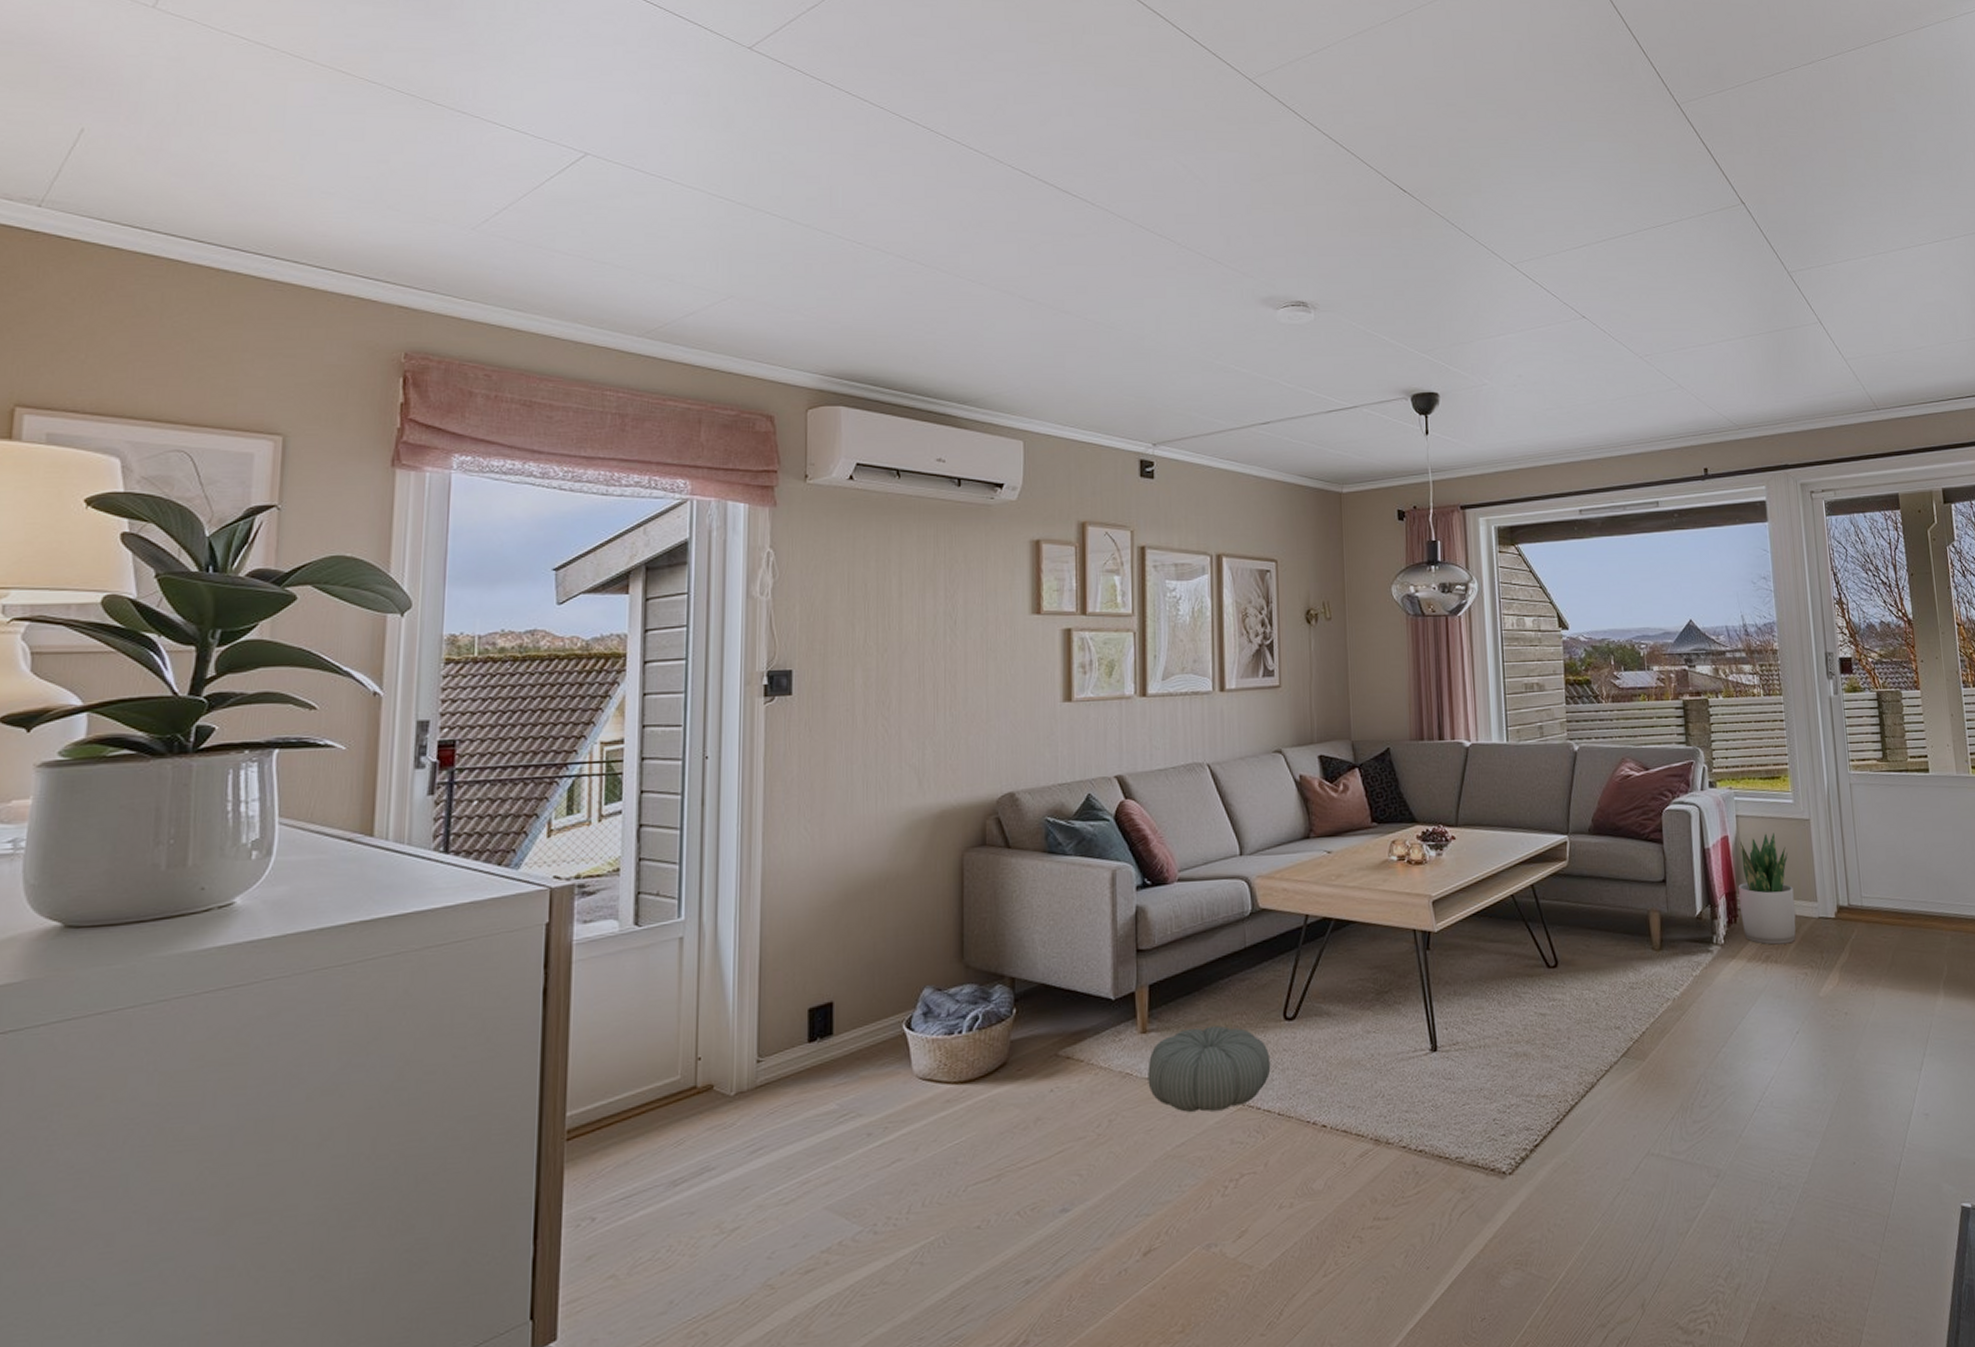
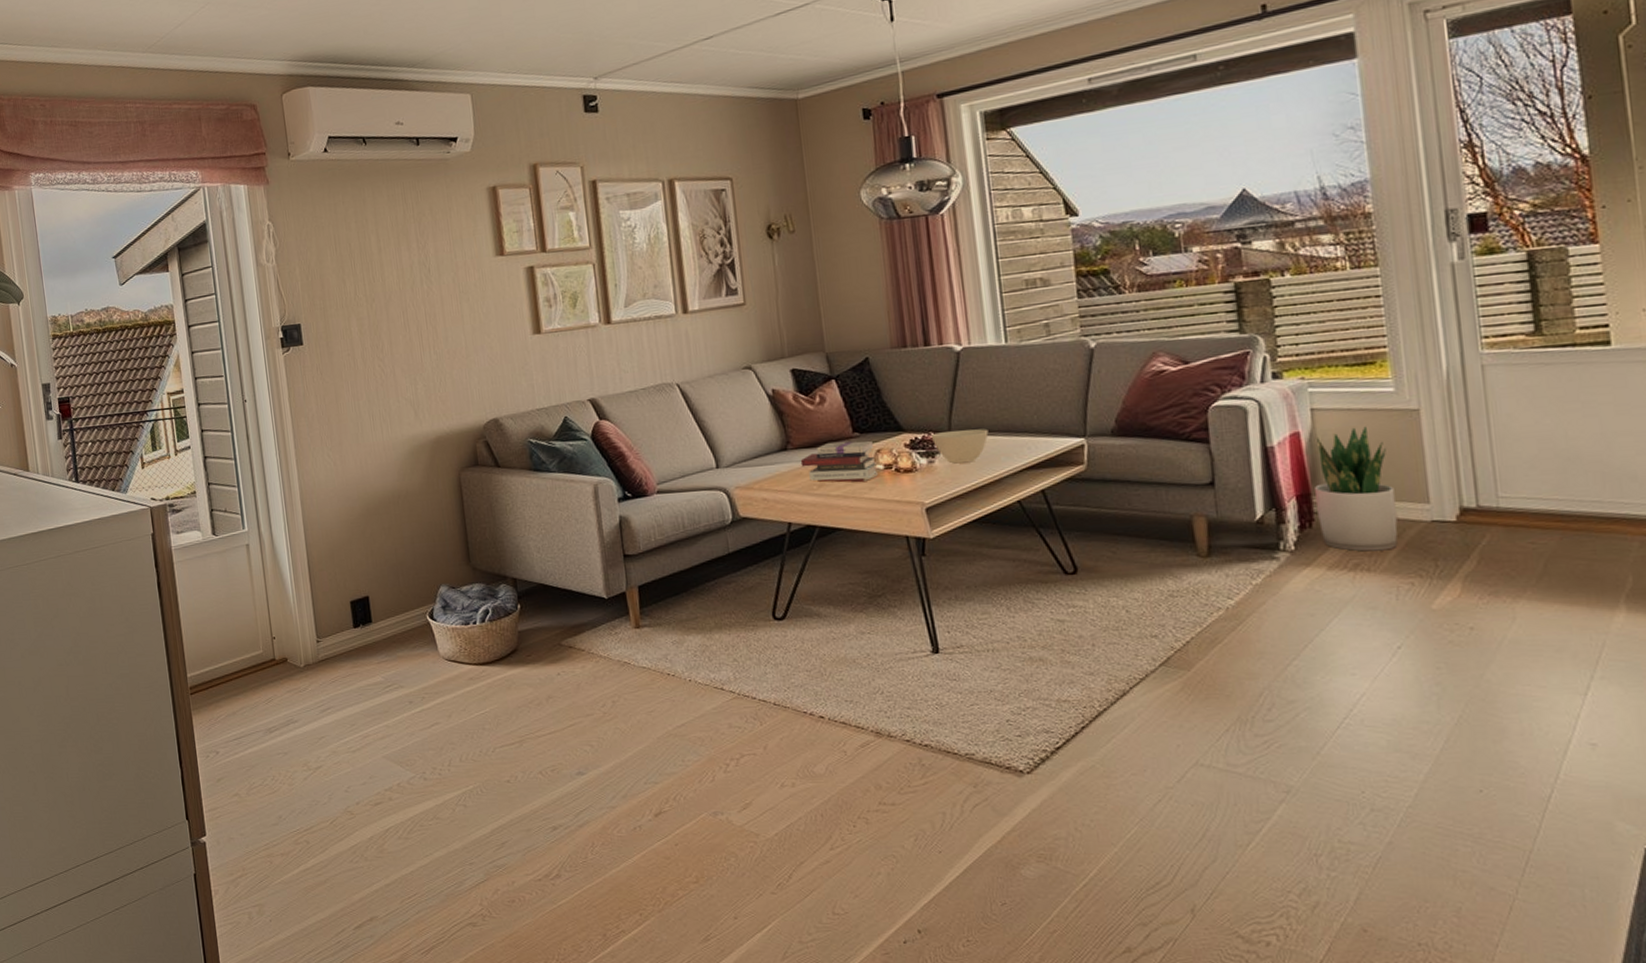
pouf: present [1148,1025,1271,1112] -> none [644,623,764,698]
books: none [1321,831,1393,874] -> present [800,440,879,483]
bowl: none [1440,823,1489,857] -> present [930,429,989,464]

